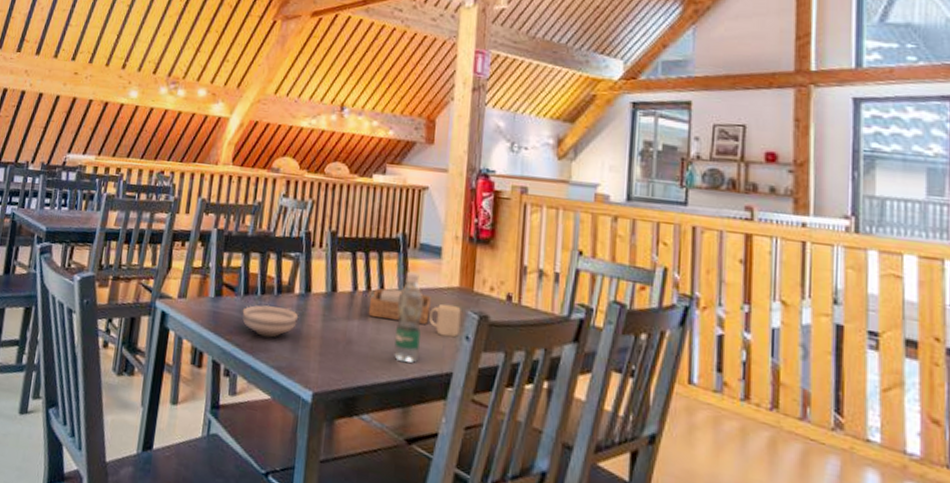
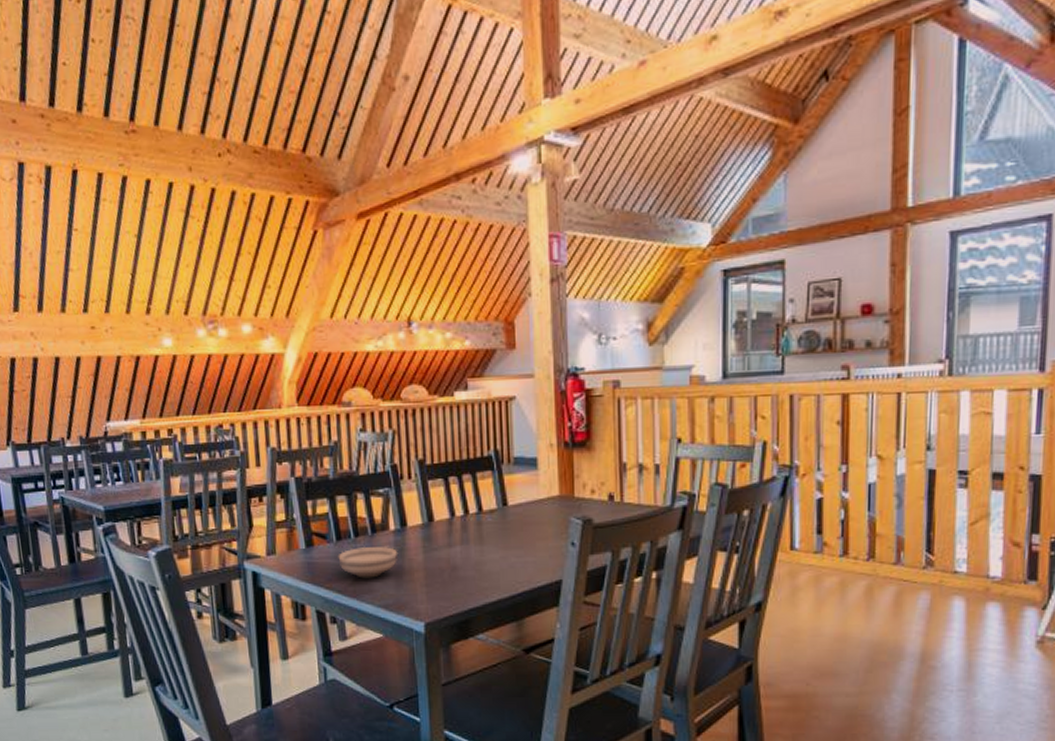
napkin holder: present [368,288,431,326] -> none [469,508,533,540]
bottle: present [394,271,423,363] -> none [498,487,527,579]
cup: present [429,303,461,338] -> none [532,514,564,546]

